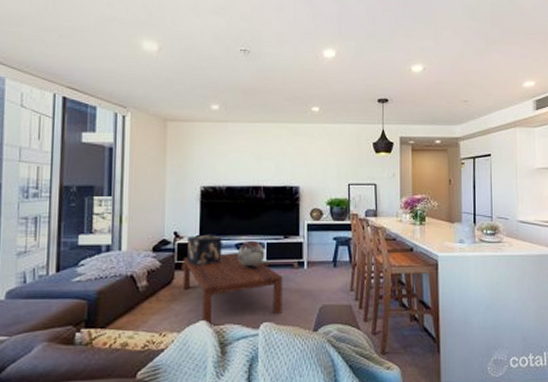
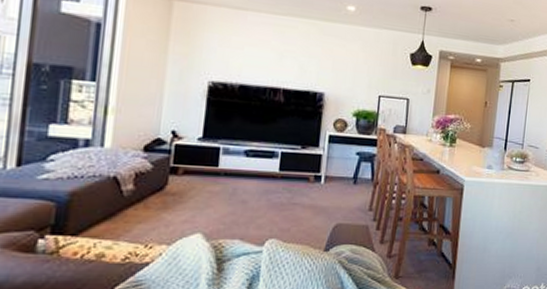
coffee table: present [182,251,283,326] -> none [177,159,296,240]
decorative cube: present [187,234,222,266] -> none [185,136,230,173]
reflective sphere: present [237,240,265,268] -> none [245,147,279,179]

